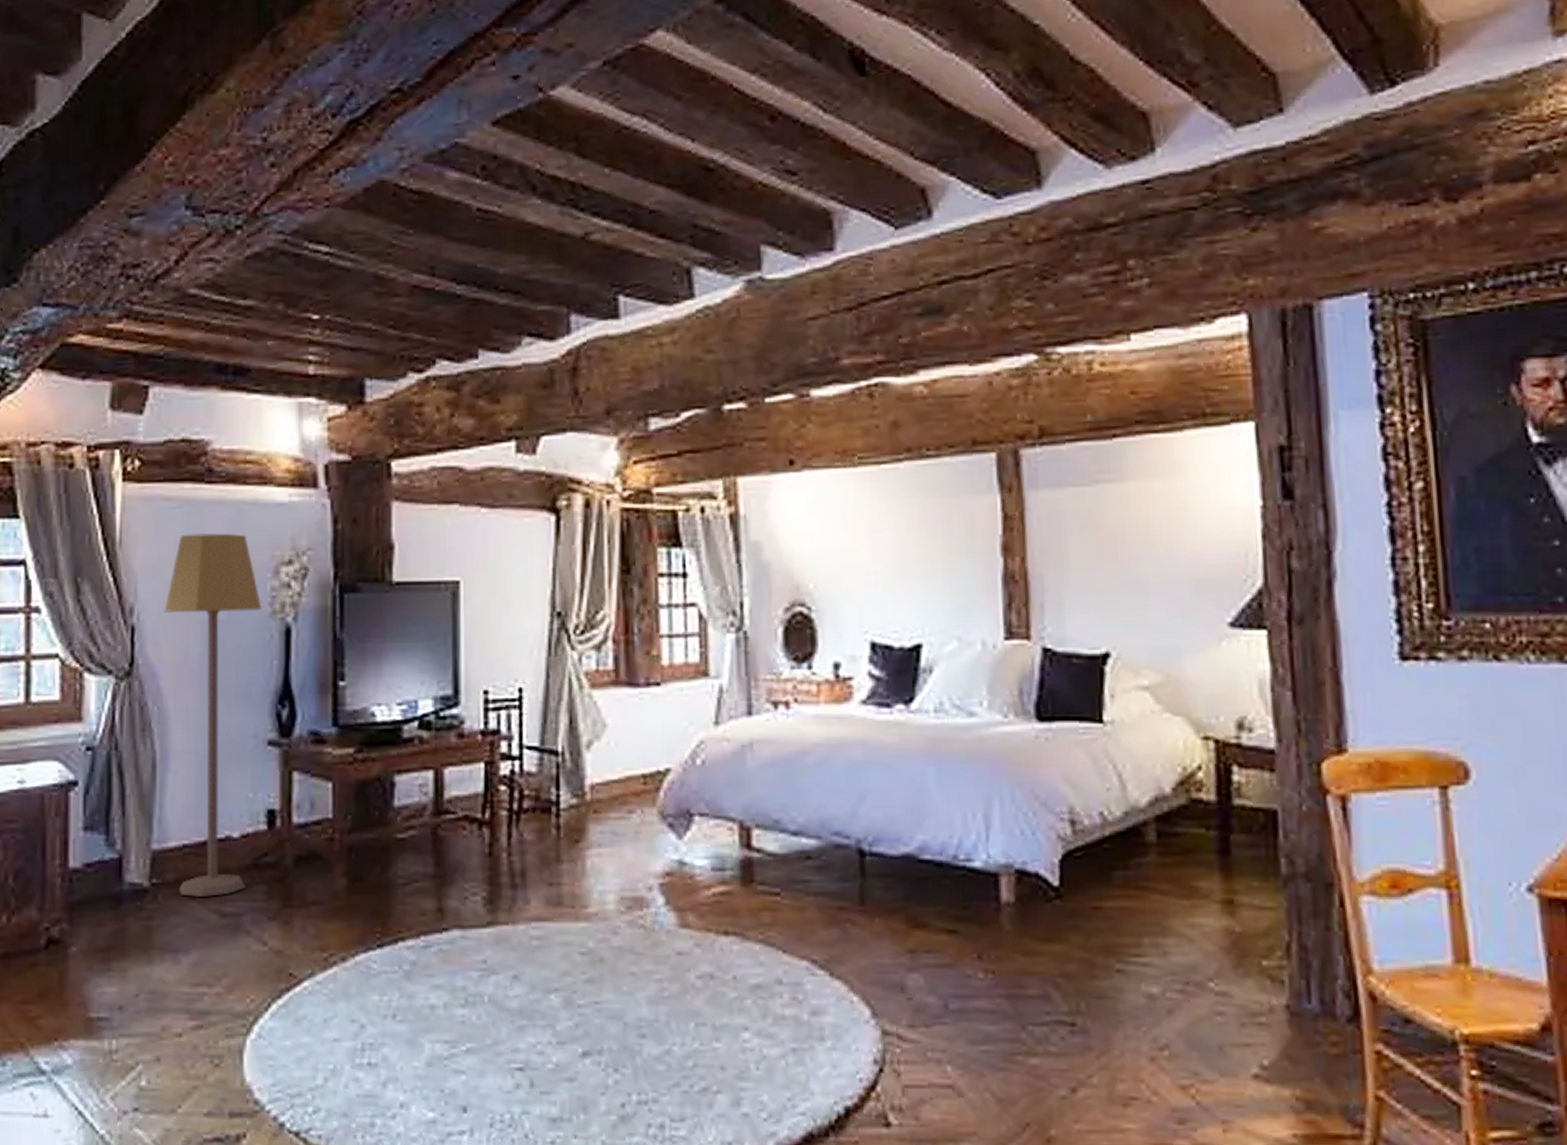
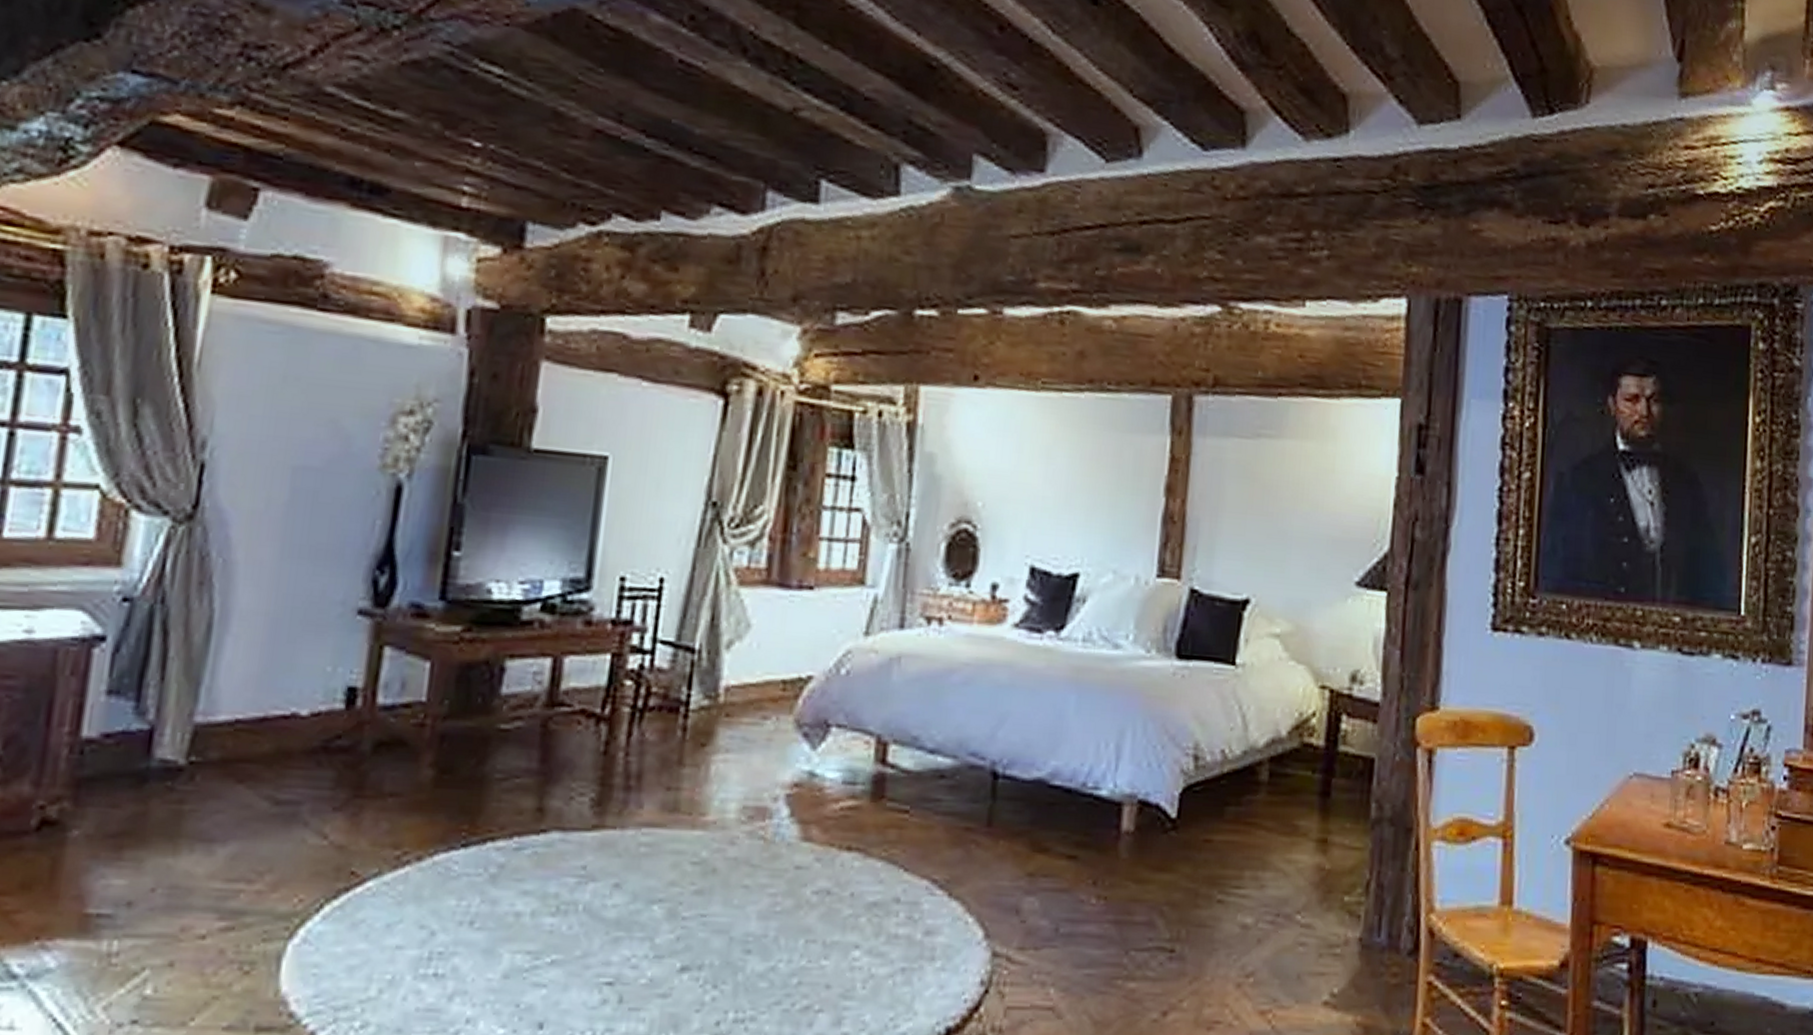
lamp: present [164,533,262,897] -> none [223,364,371,781]

